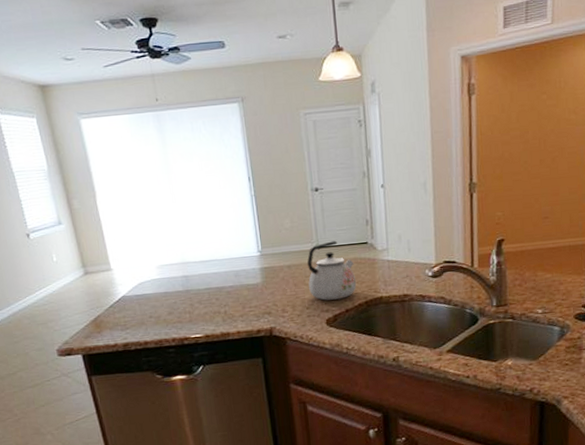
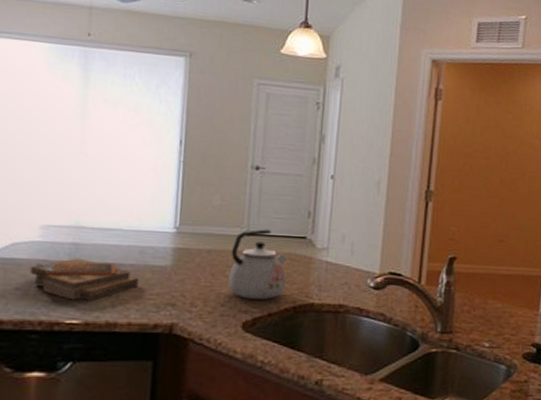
clipboard: none [157,286,240,320] -> present [30,258,139,301]

